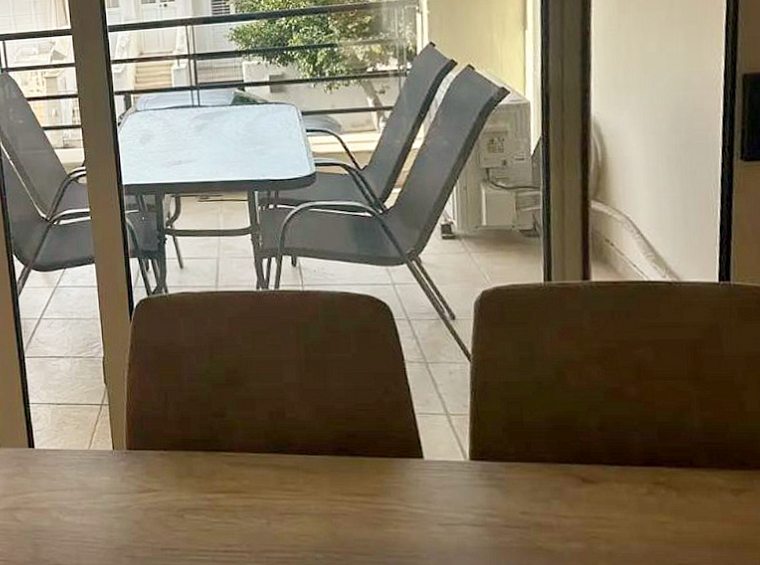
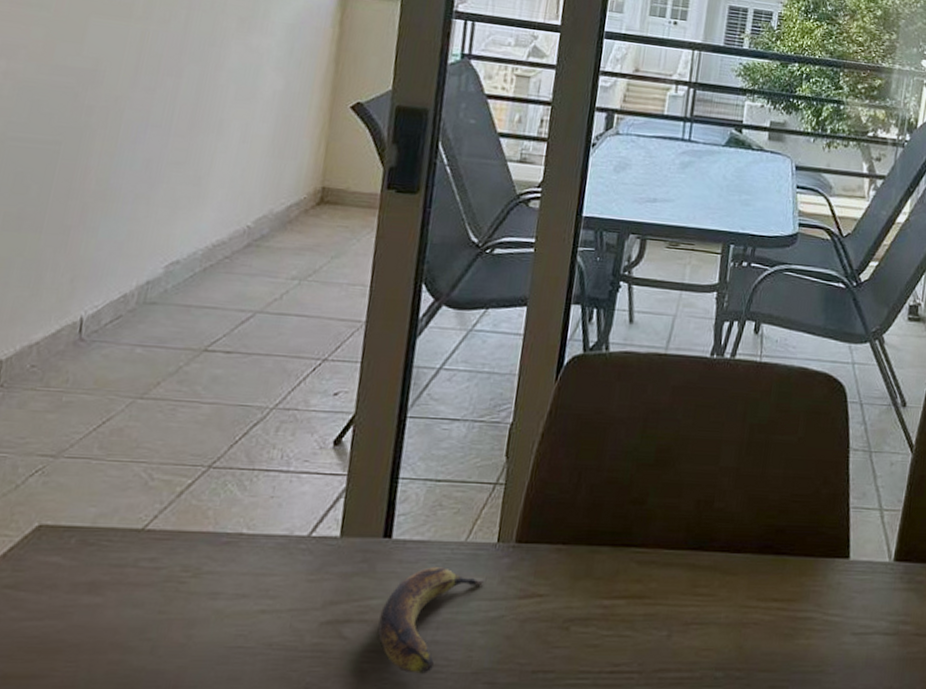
banana: none [39,469,111,549] -> present [378,567,487,675]

